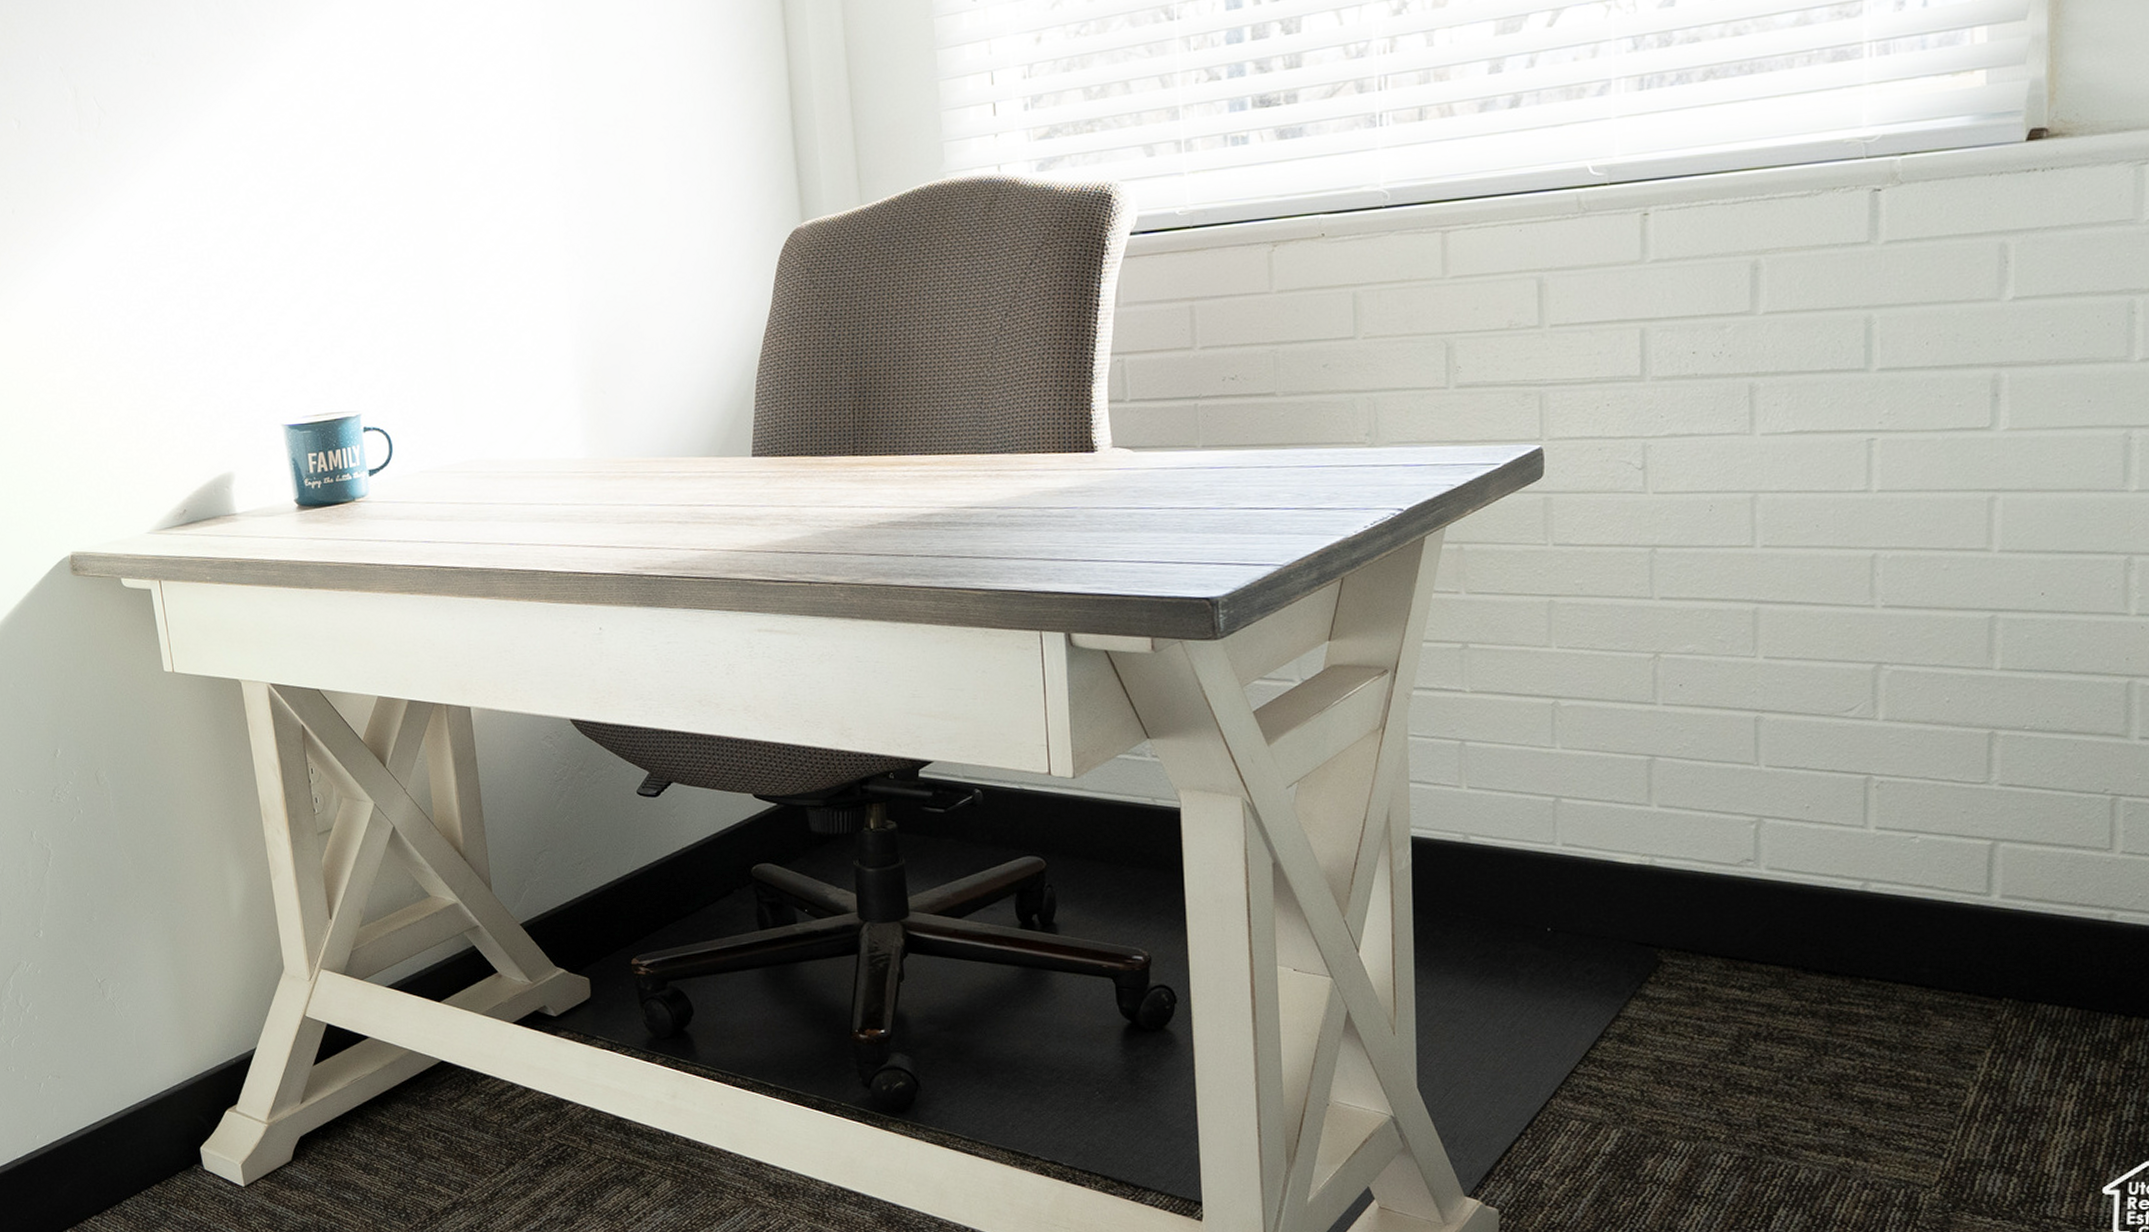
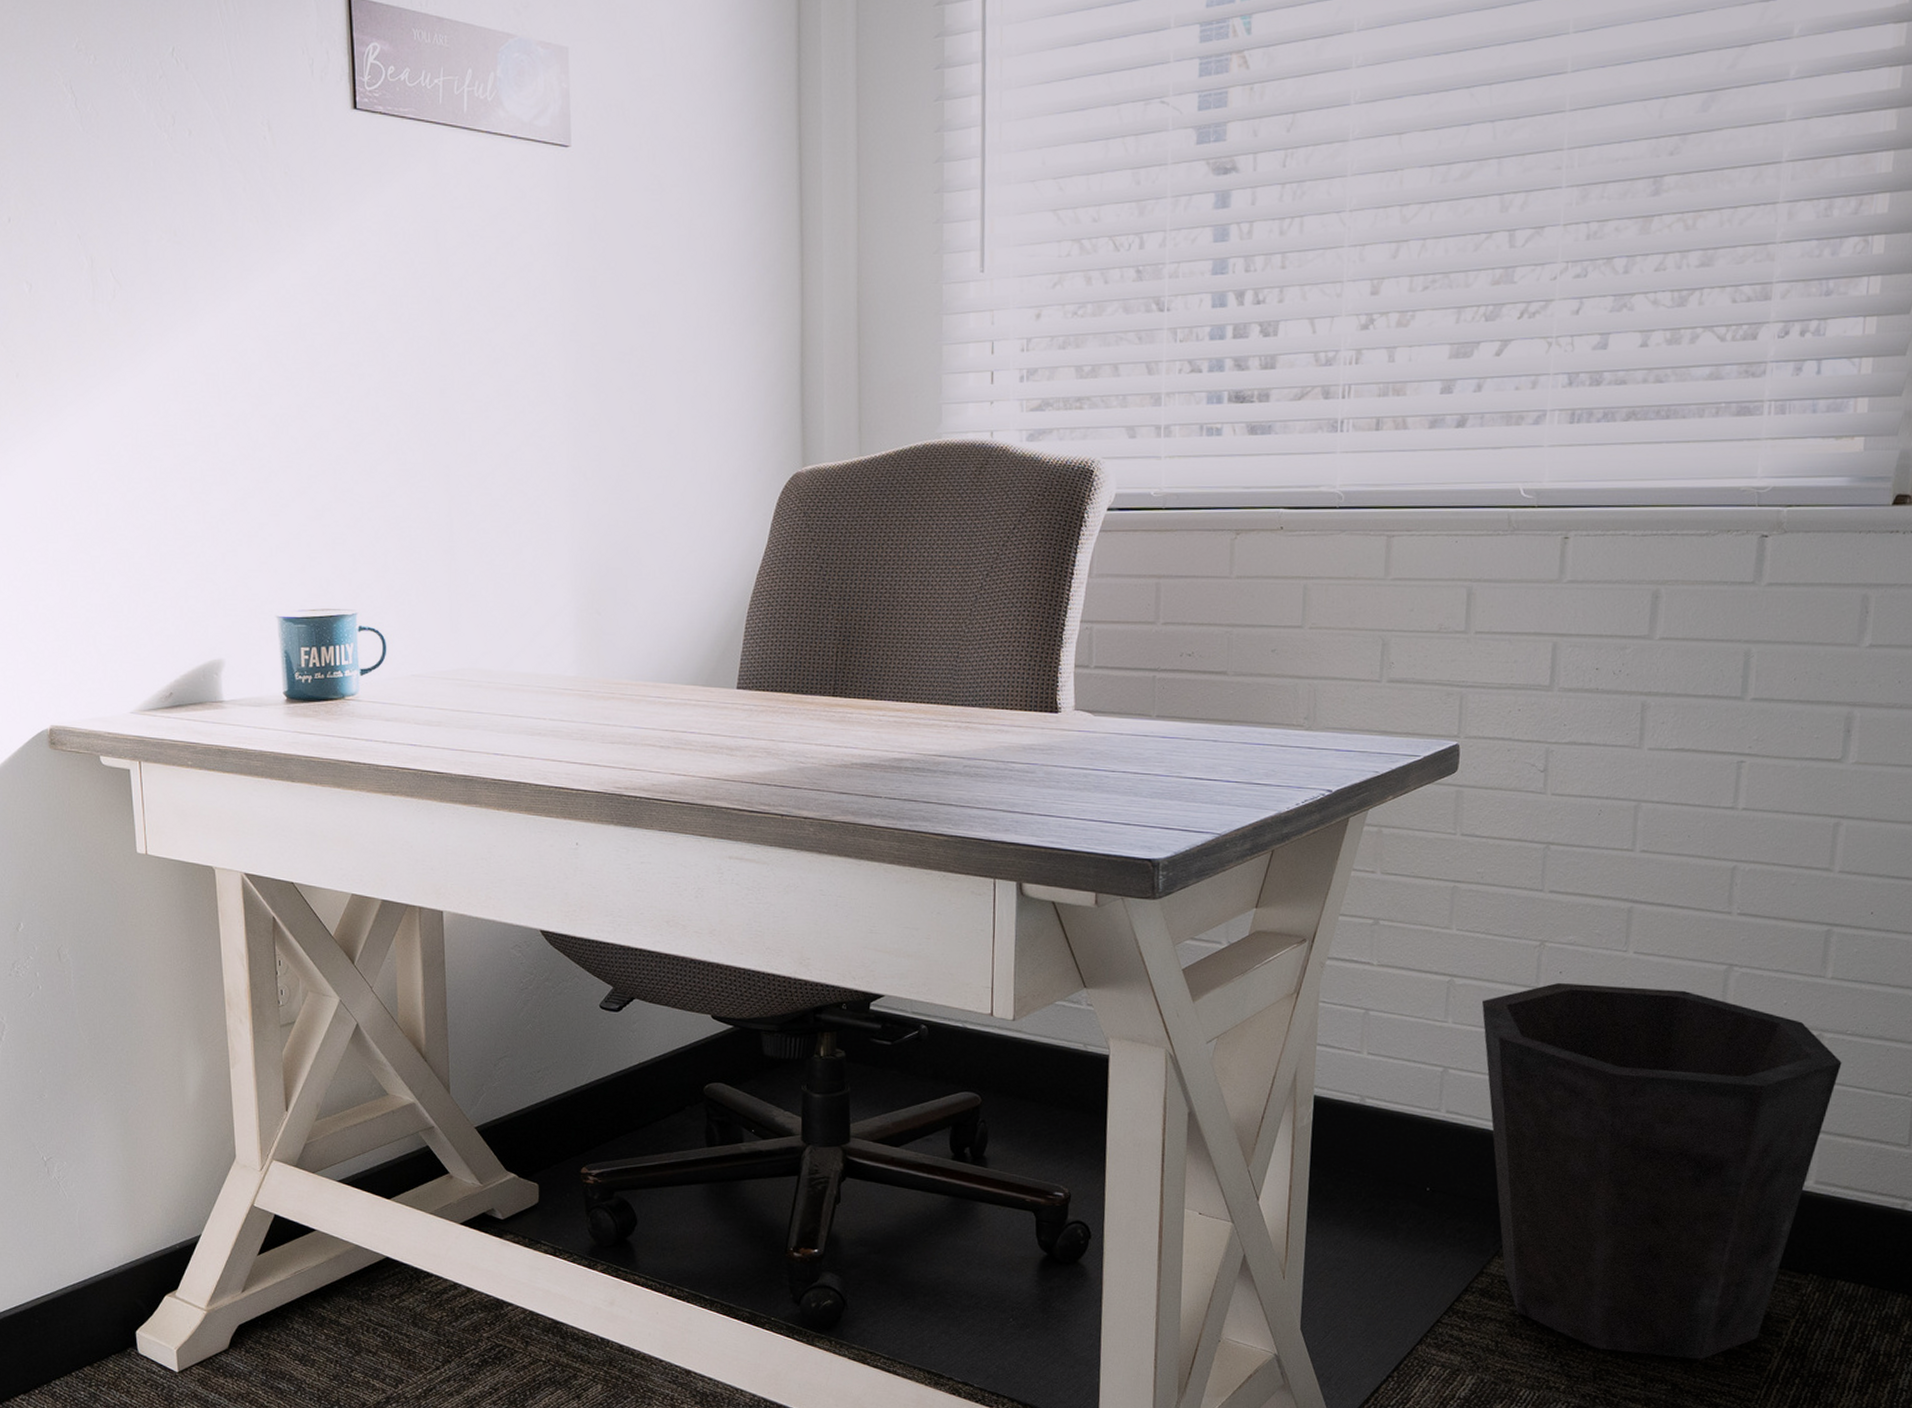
waste bin: none [1592,694,2021,1100] -> present [1481,983,1842,1360]

